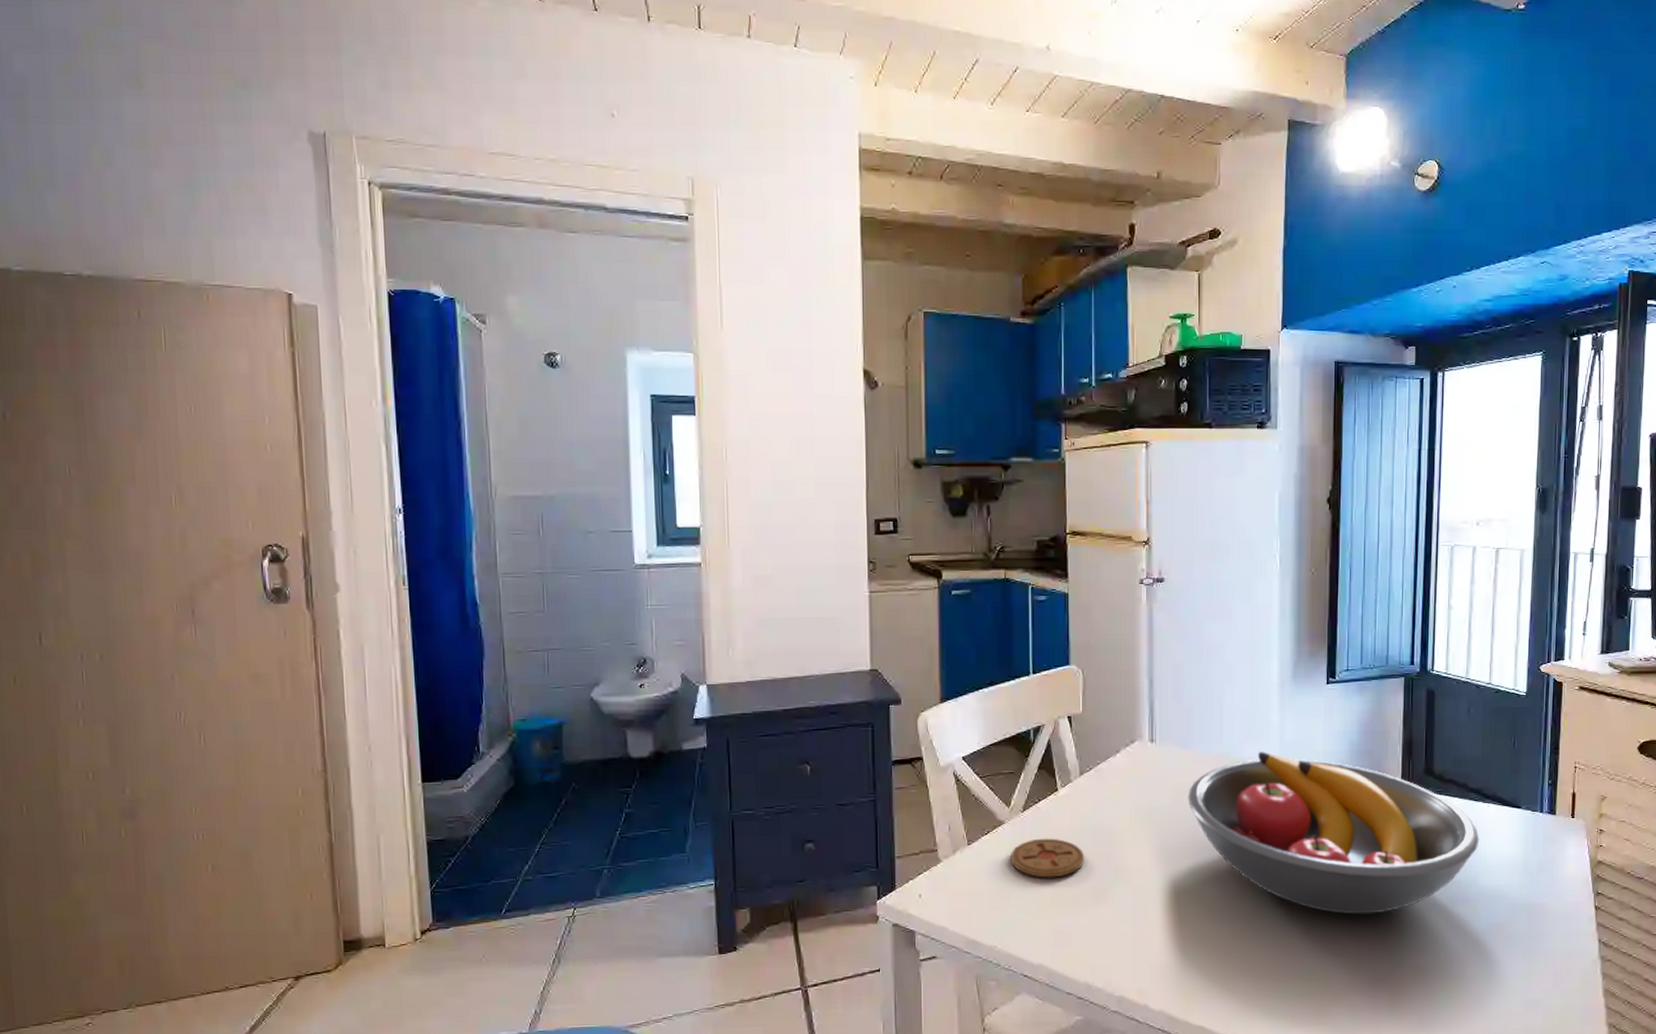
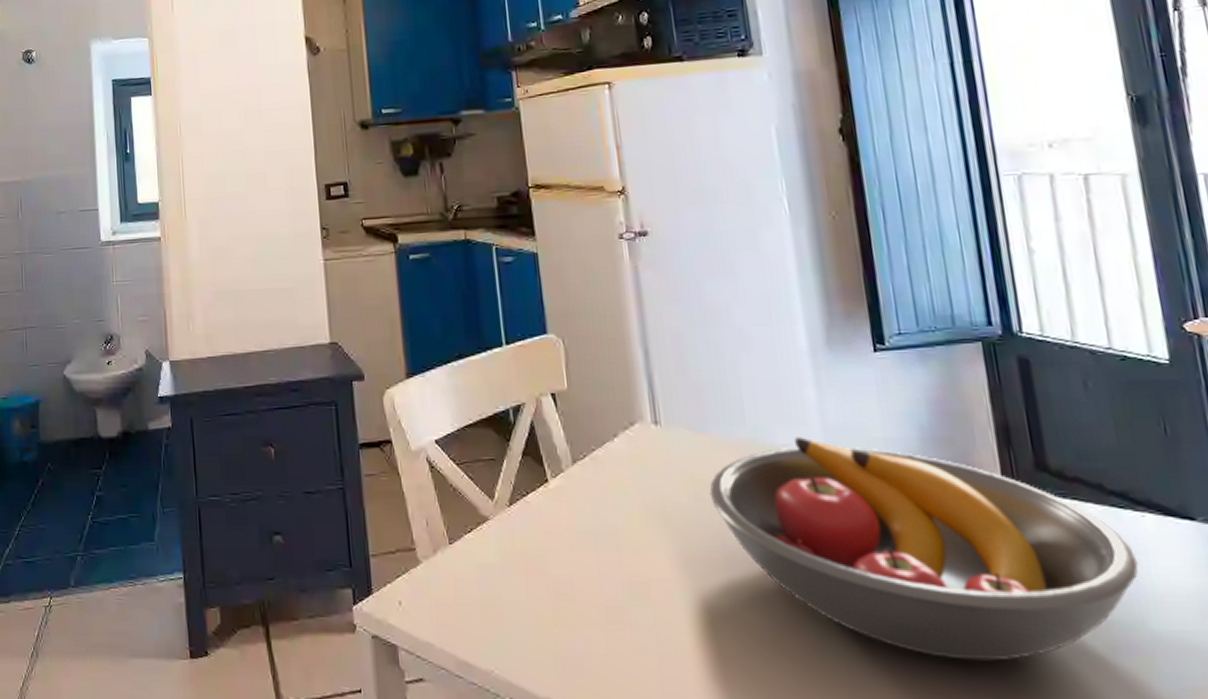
coaster: present [1011,838,1085,878] -> none [500,539,590,589]

